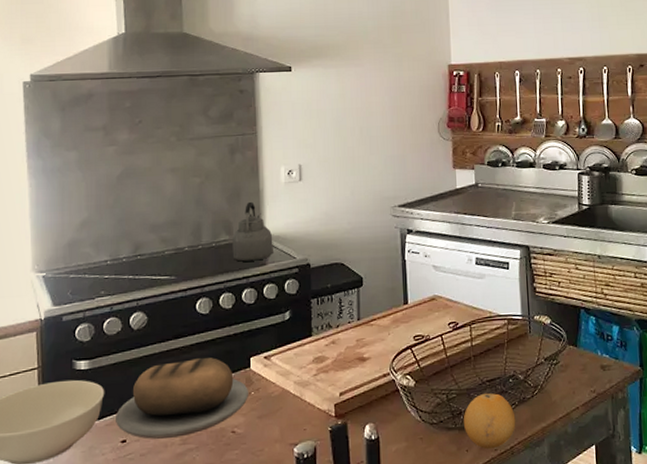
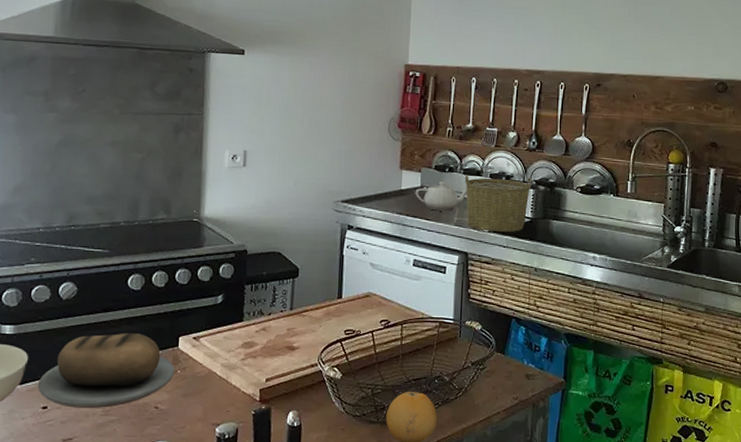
kettle: present [232,201,273,262] -> none [169,182,212,242]
teapot: none [470,176,522,207] -> present [415,181,467,211]
basket: none [519,164,586,223] -> present [465,174,532,233]

